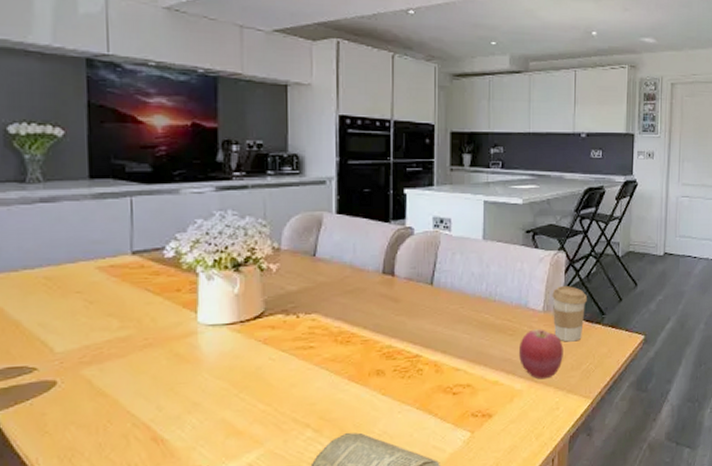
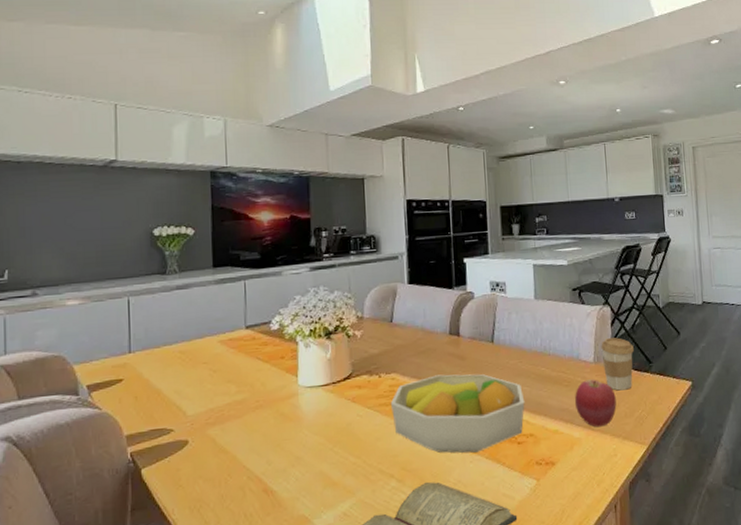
fruit bowl: none [309,317,464,403] -> present [390,374,525,453]

